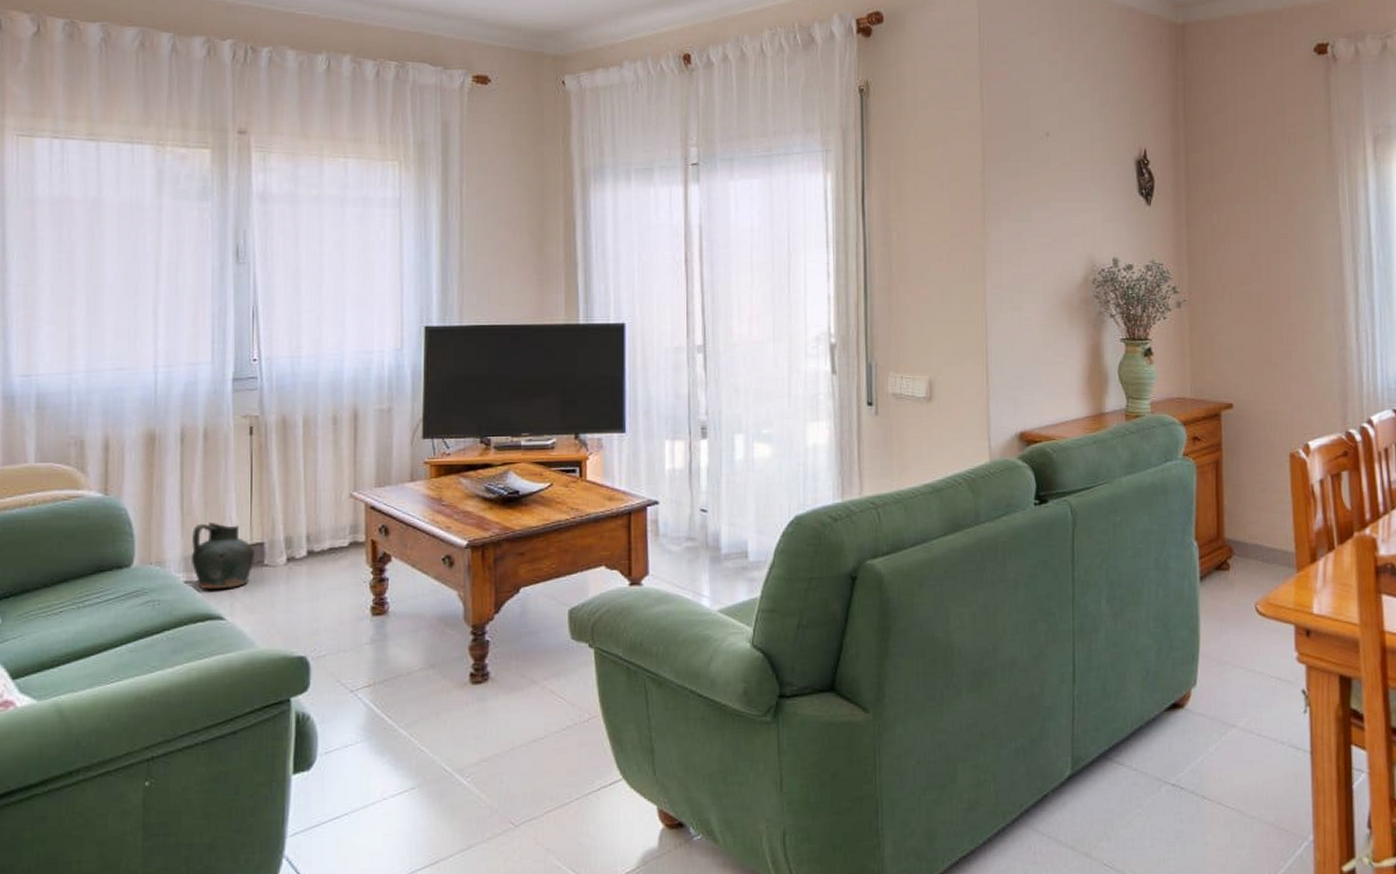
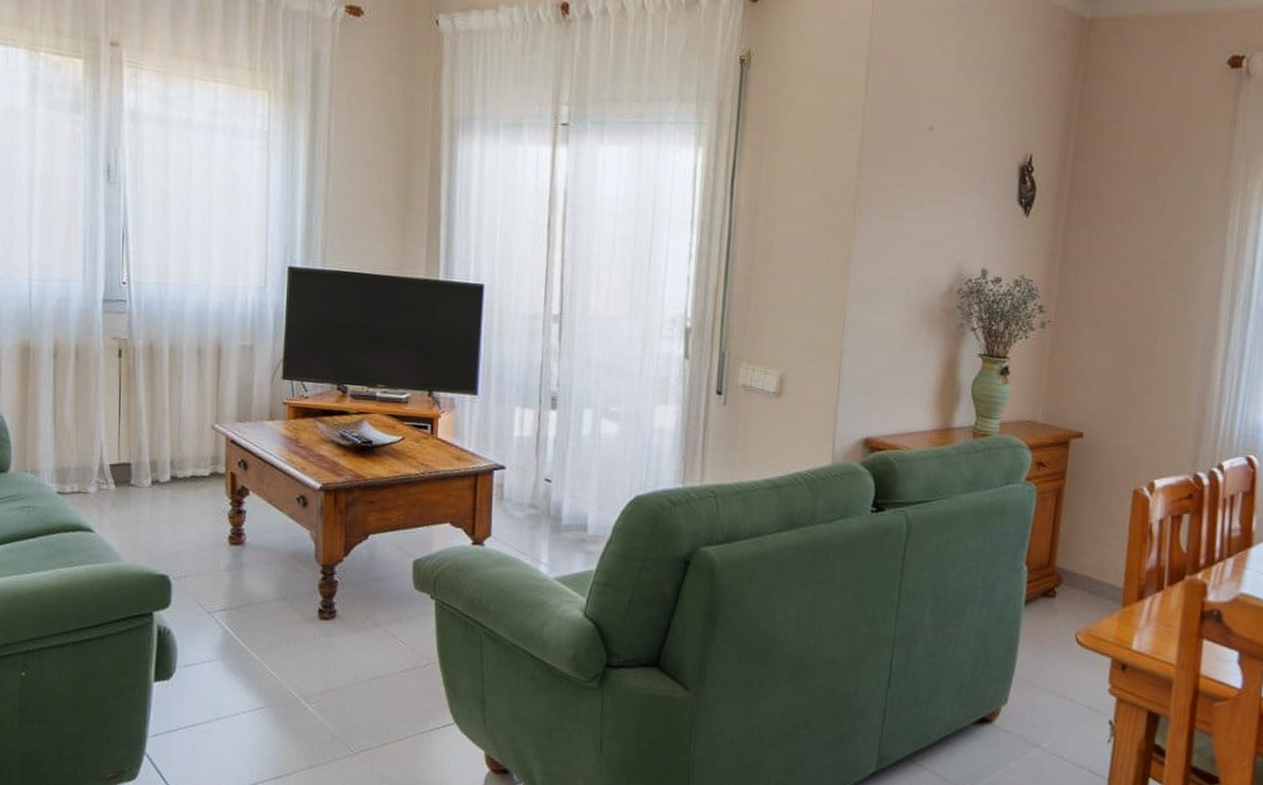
ceramic jug: present [190,521,254,589] -> none [63,437,122,503]

